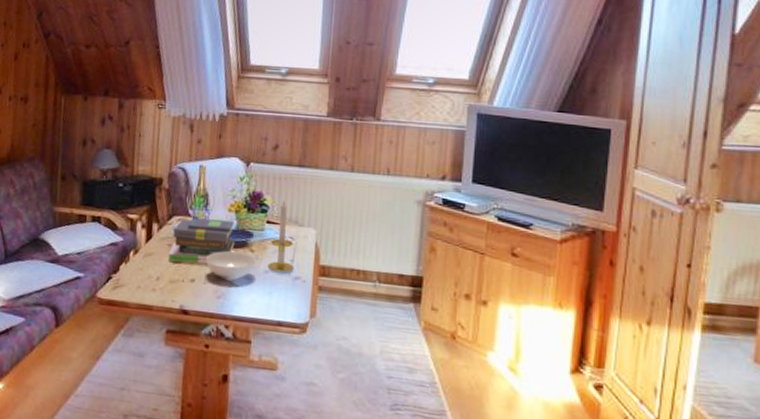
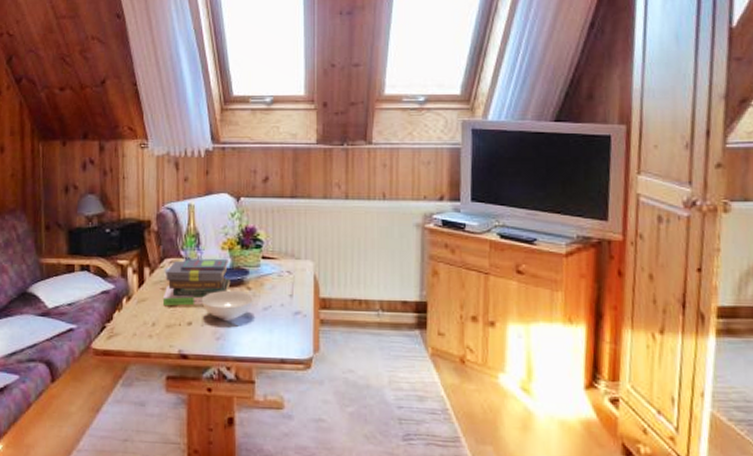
candle: present [267,200,294,272] -> none [266,233,293,308]

